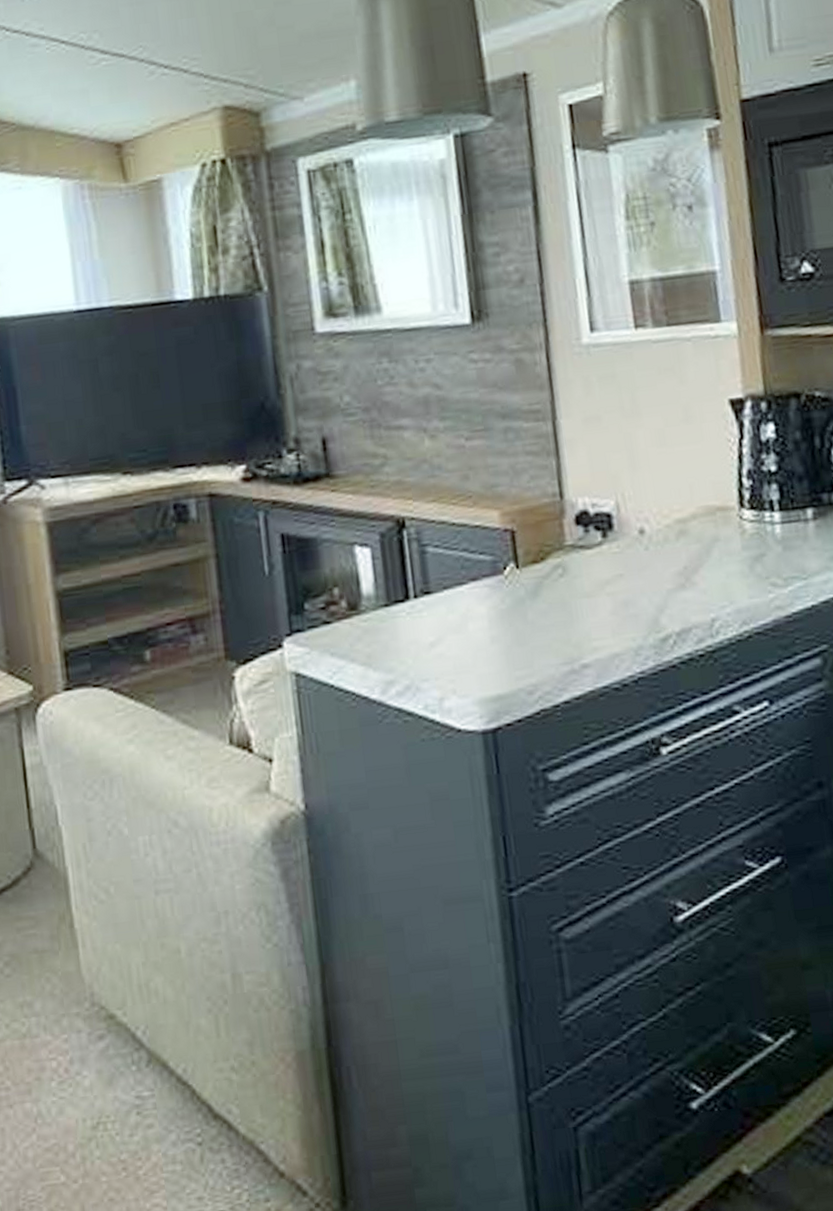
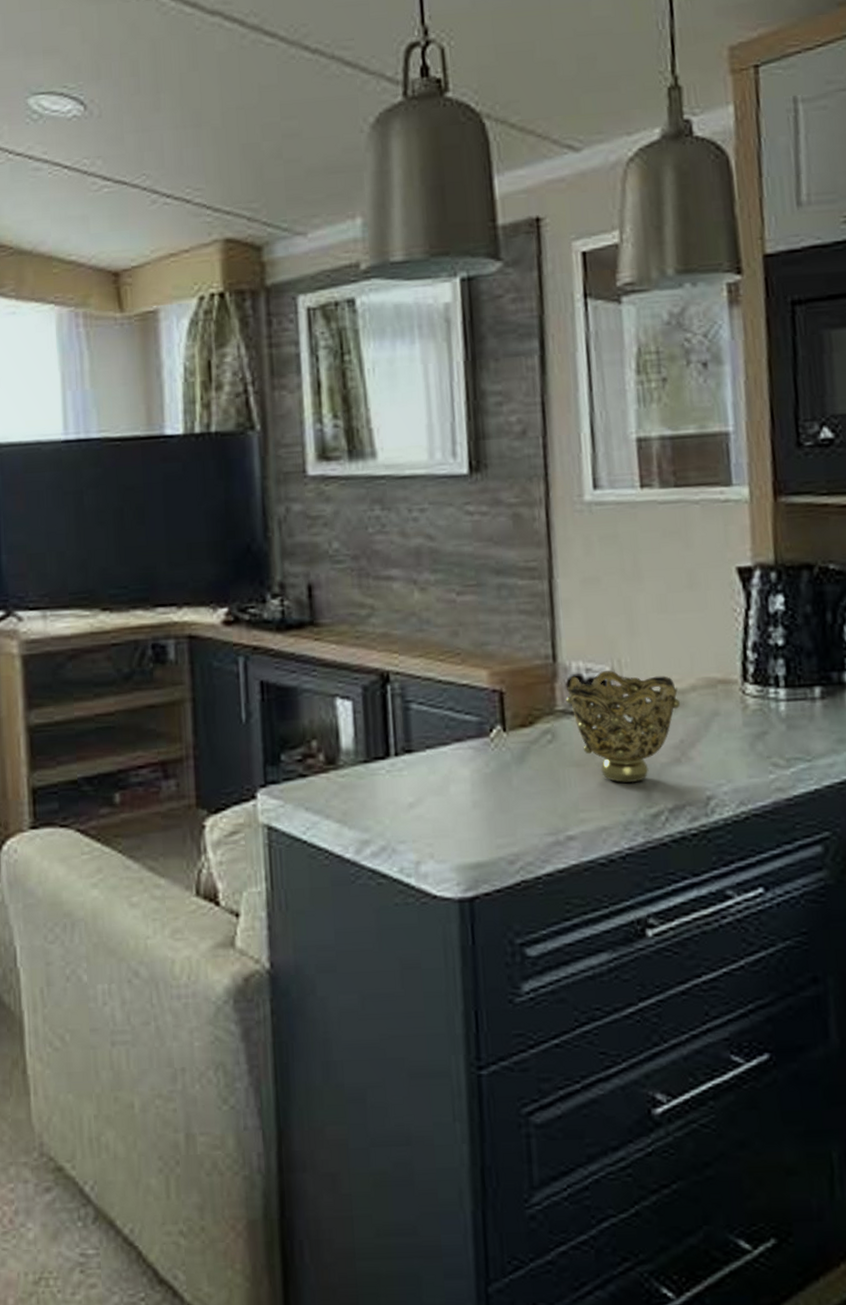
decorative bowl: none [574,504,683,611] -> present [565,671,681,783]

